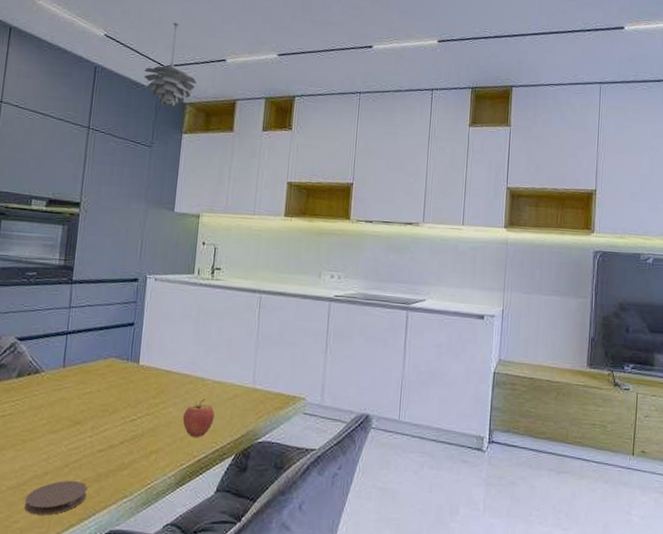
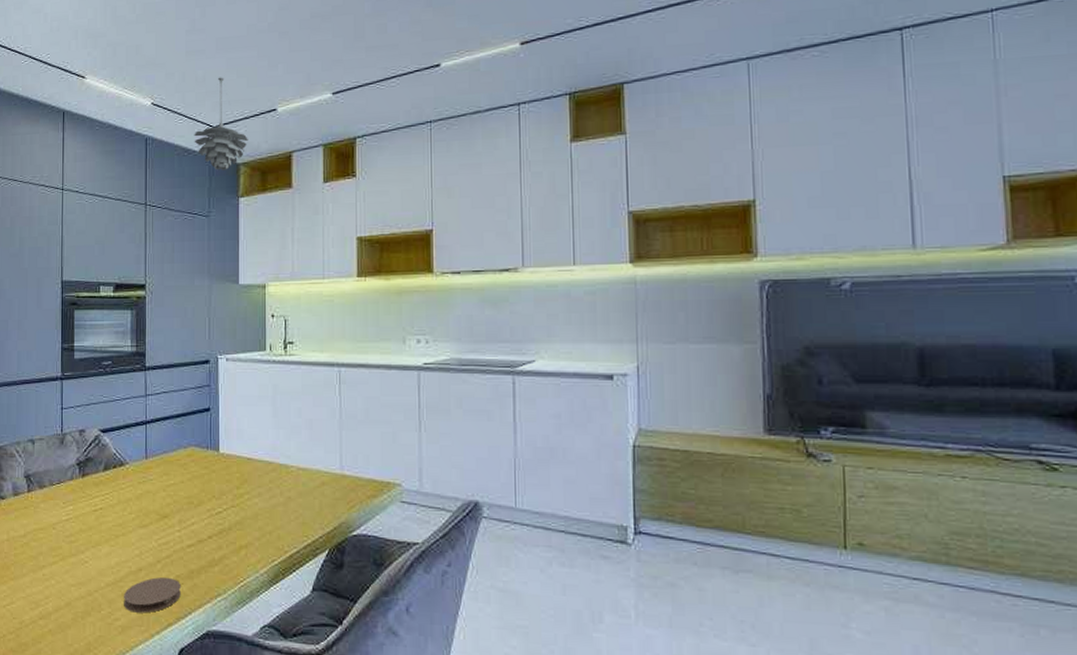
fruit: present [182,398,215,437] -> none [269,487,302,530]

